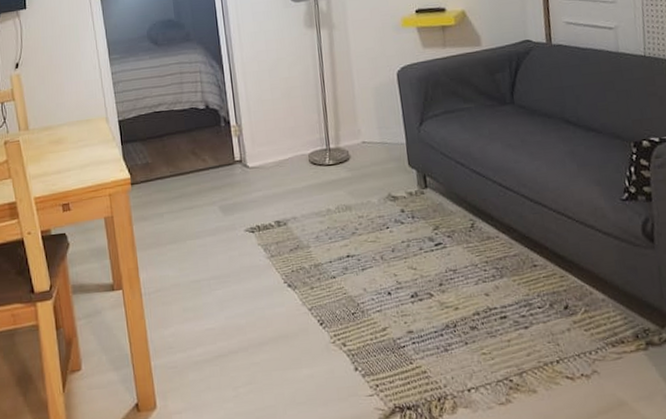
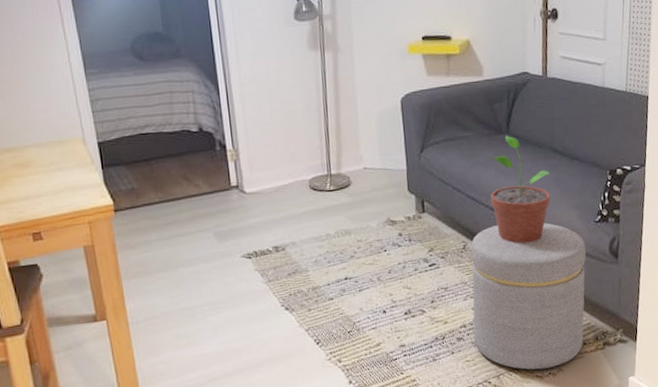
ottoman: none [479,200,621,370] -> present [471,223,586,370]
potted plant: none [497,106,567,223] -> present [490,135,551,244]

